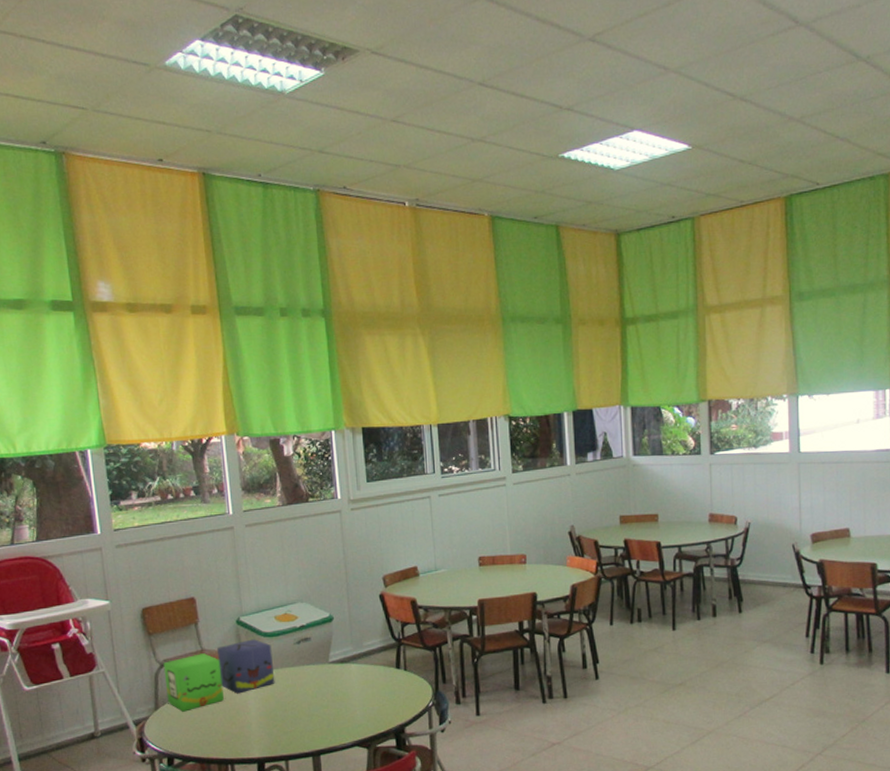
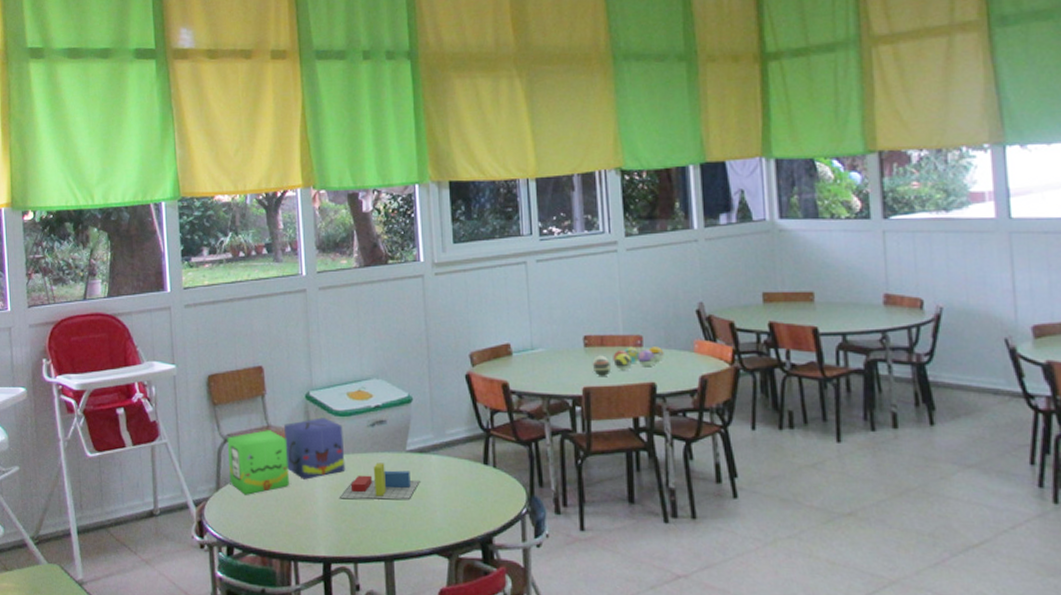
toy blocks: none [271,674,342,708] -> present [340,462,420,500]
ball: none [485,563,543,590] -> present [592,346,664,376]

